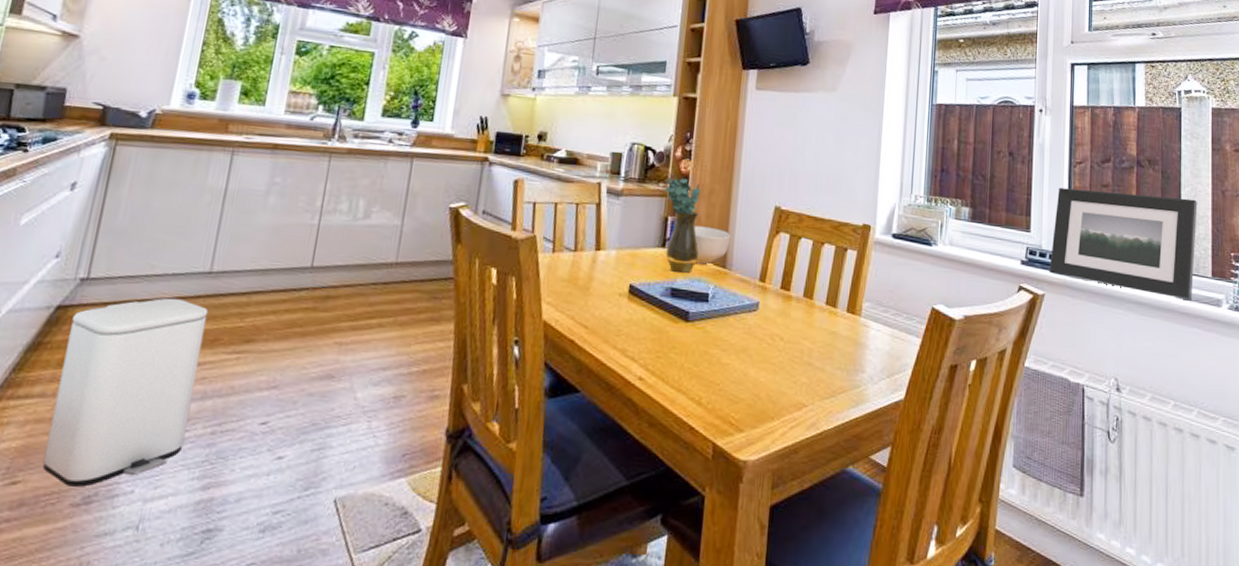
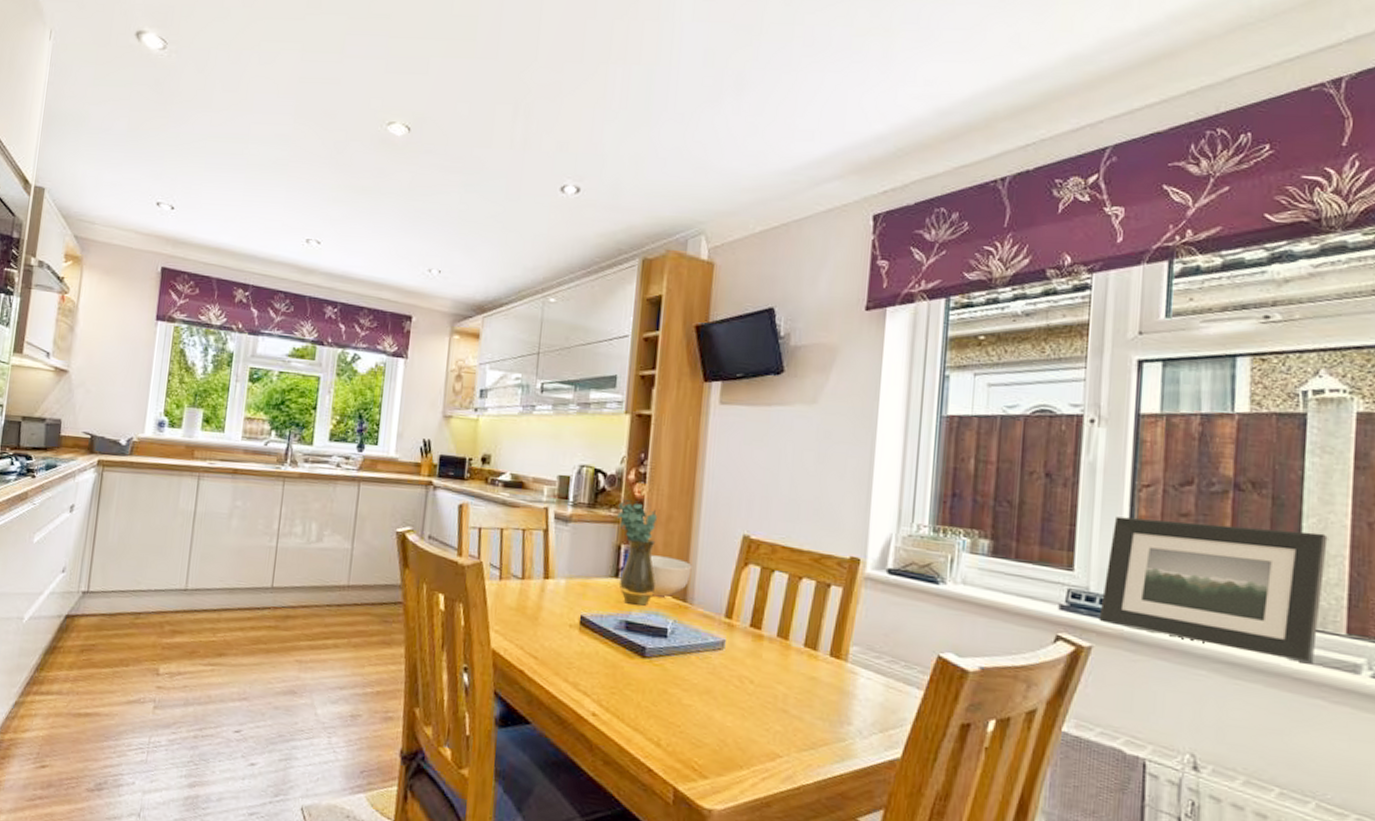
pedal bin: present [43,297,209,487] -> none [63,611,186,775]

